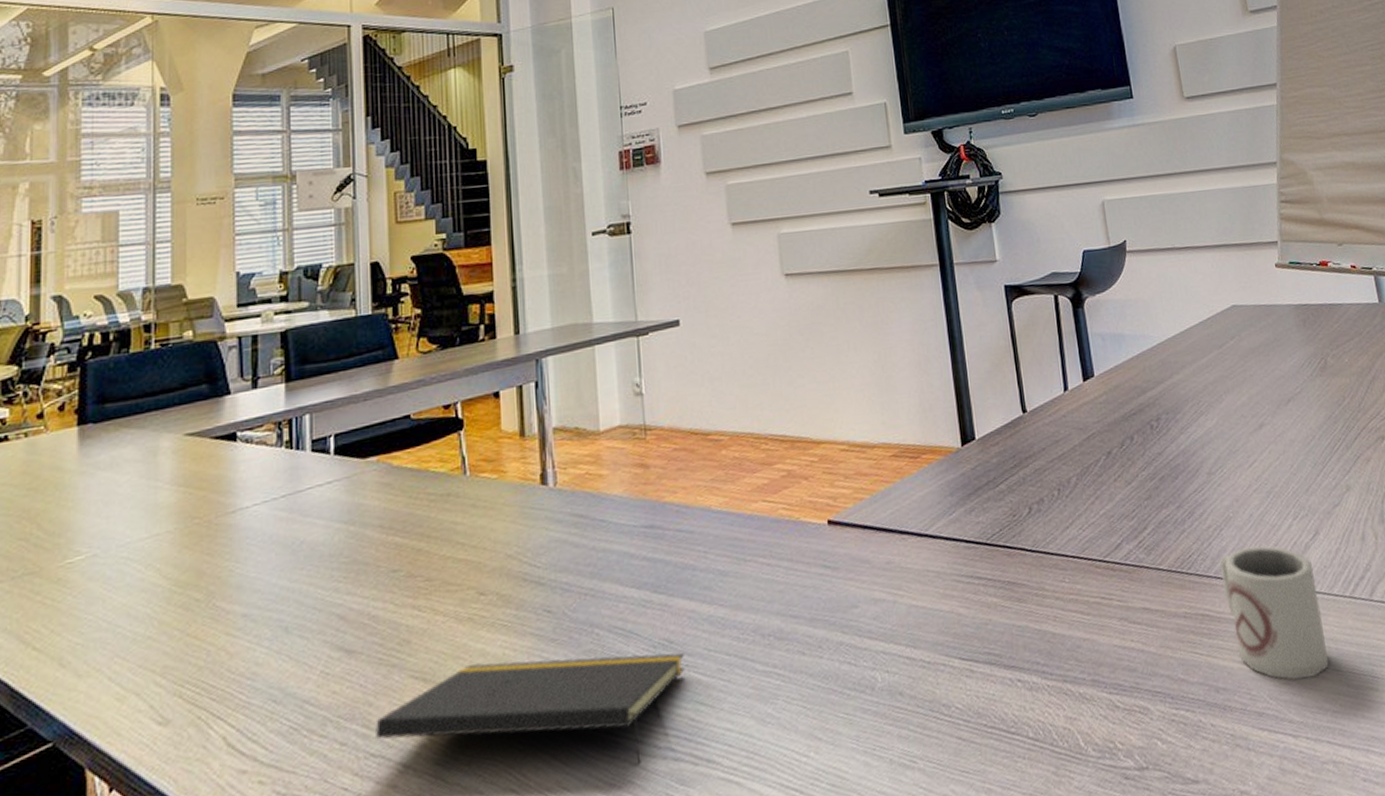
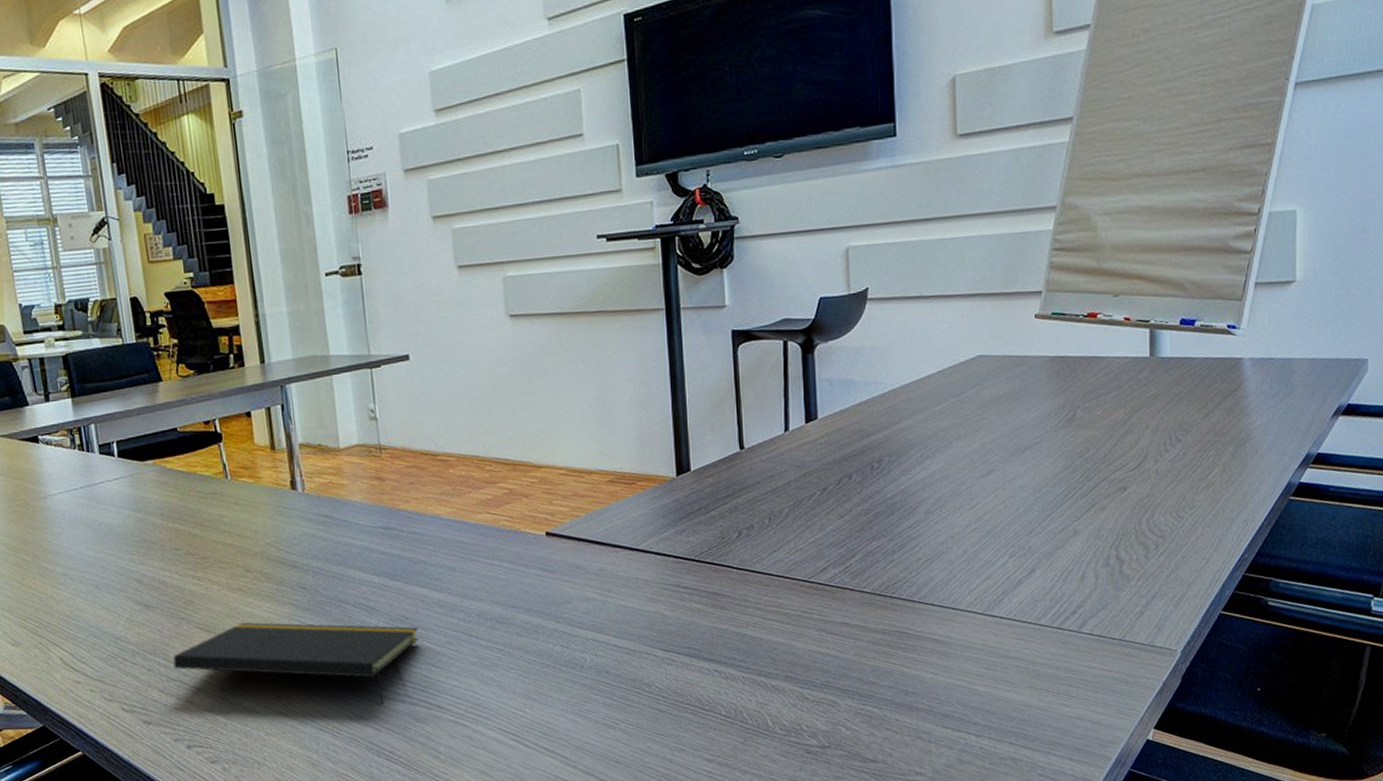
cup: present [1220,545,1329,681] -> none [926,578,1025,692]

